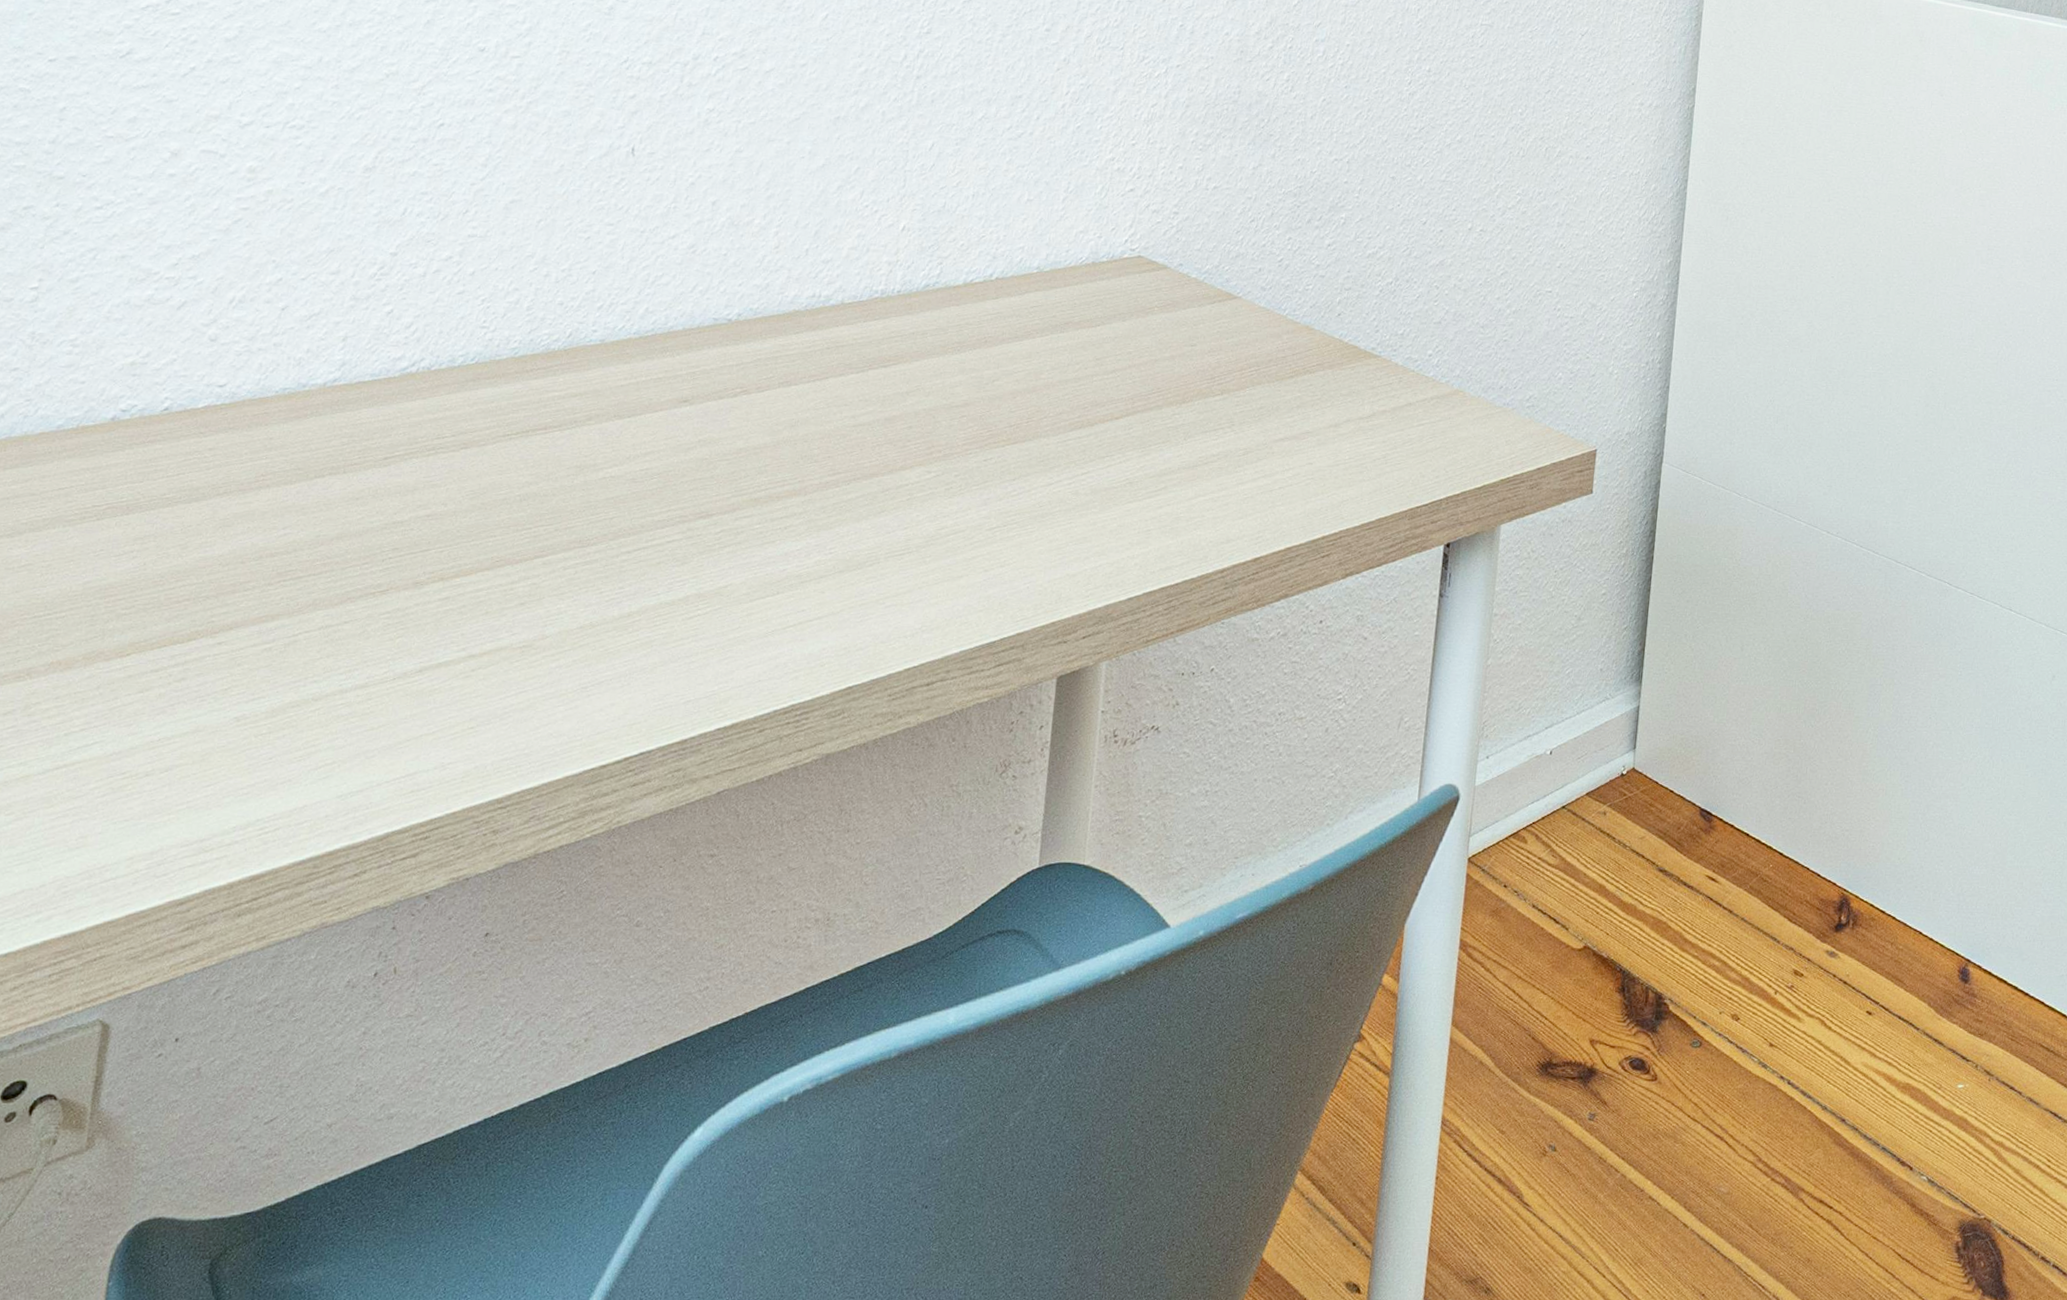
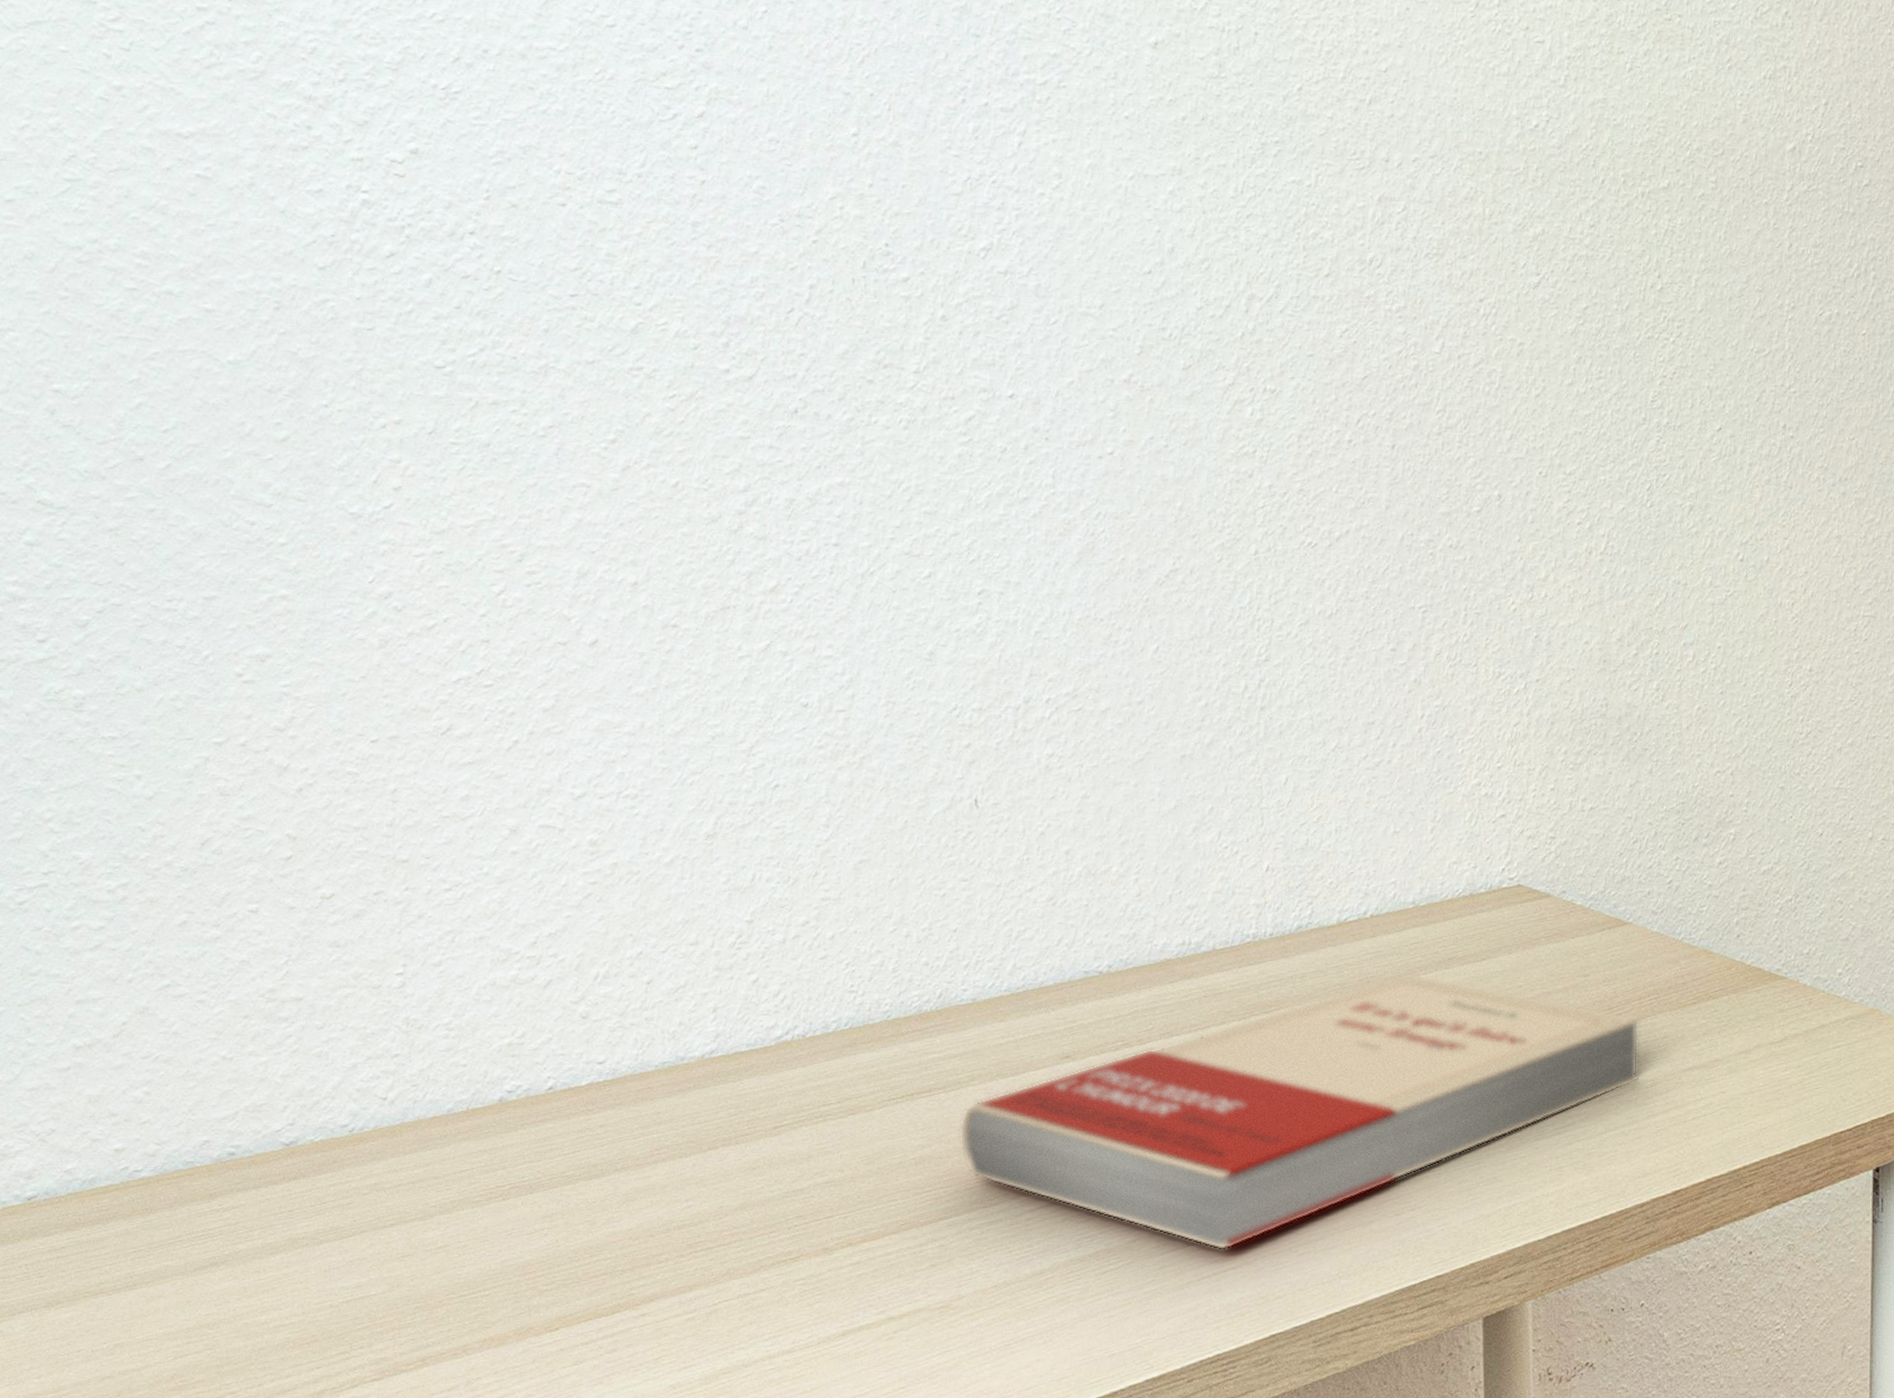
book: none [566,333,1239,600] -> present [959,972,1640,1250]

